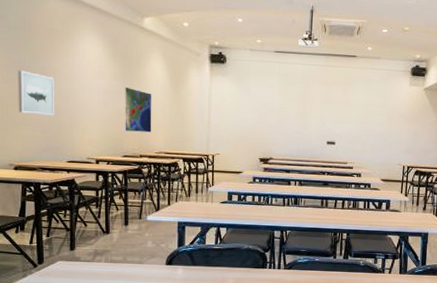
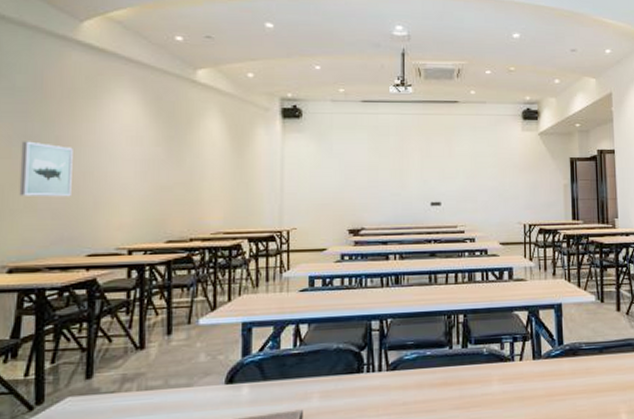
map: present [125,88,152,133] -> none [169,154,207,209]

